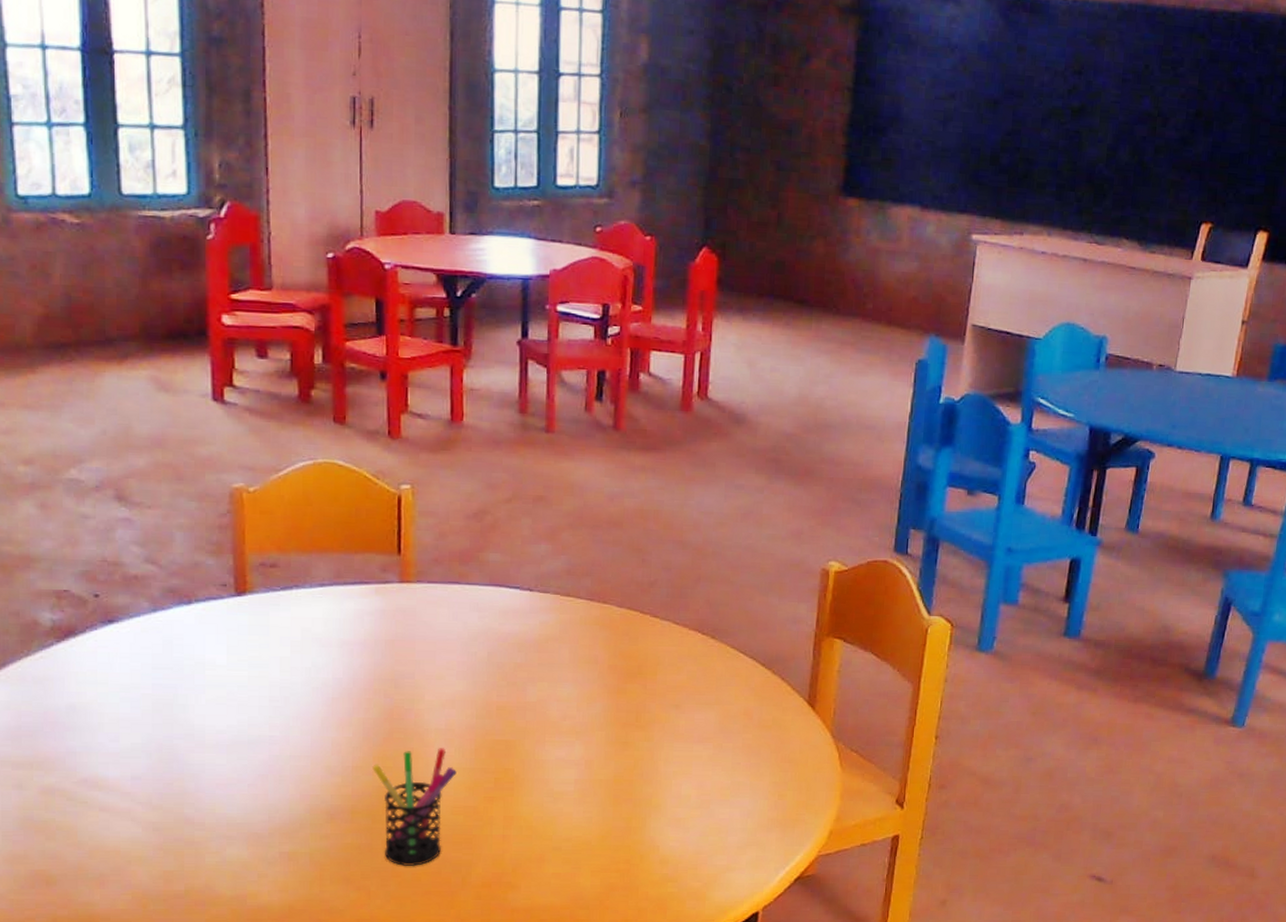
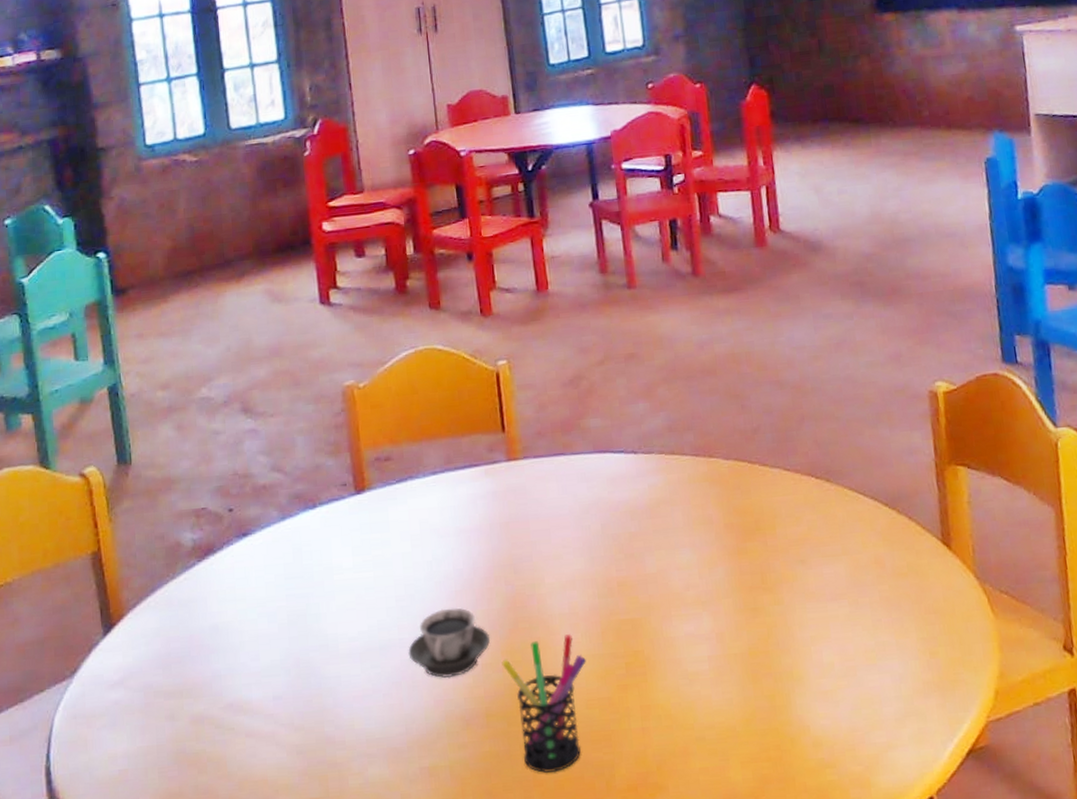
cup: none [278,713,364,776] -> present [408,607,491,679]

